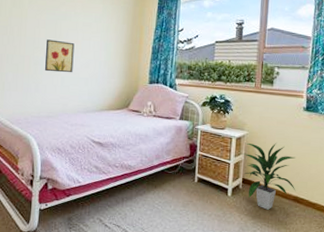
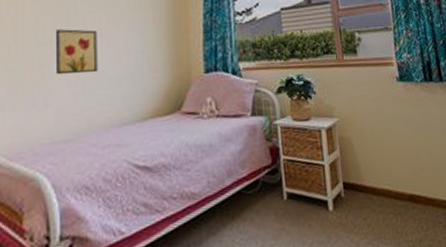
indoor plant: present [242,142,296,210] -> none [336,128,409,221]

